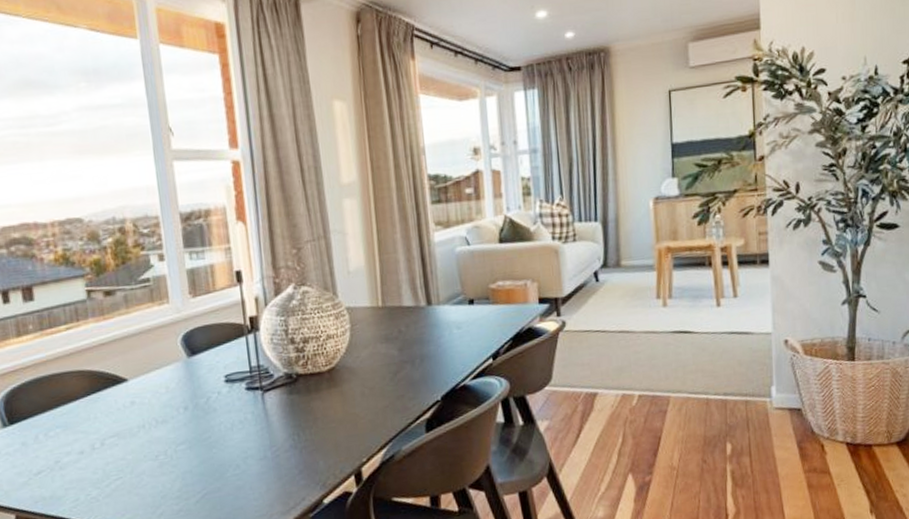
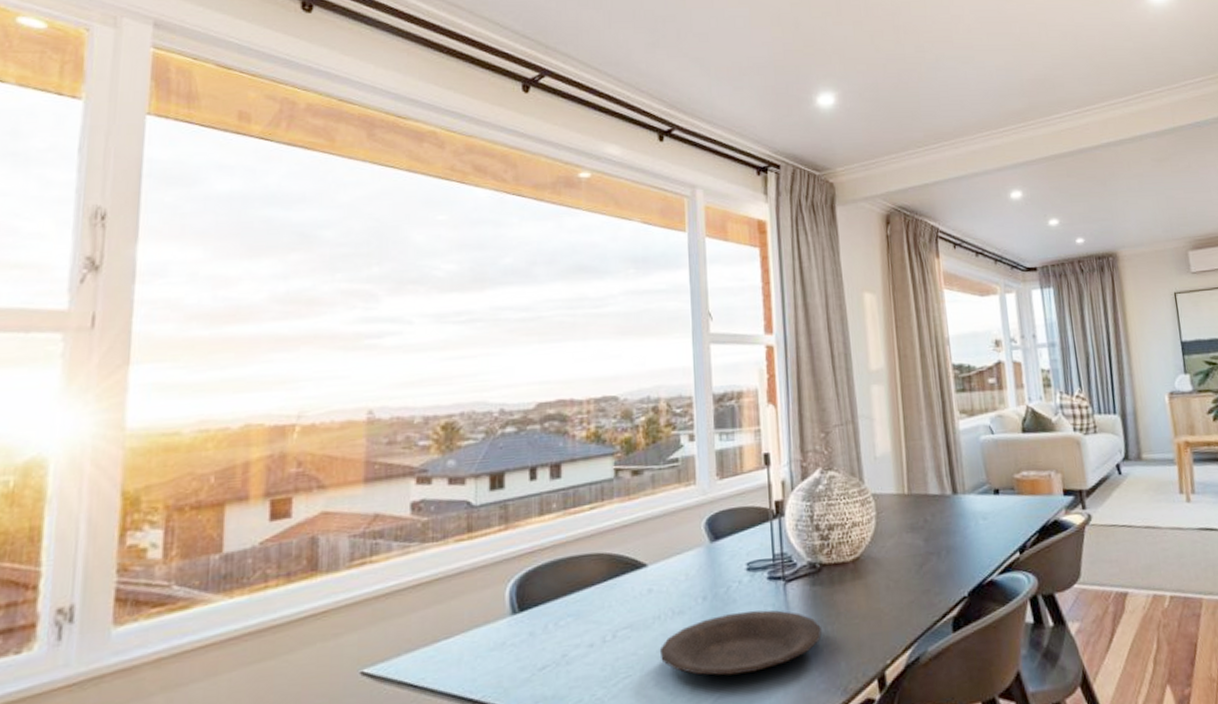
plate: none [146,417,300,476] -> present [659,610,822,676]

